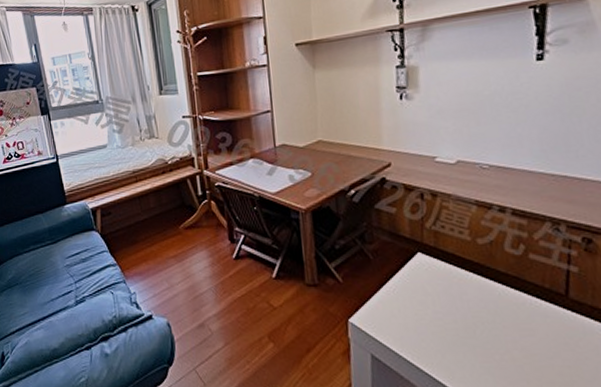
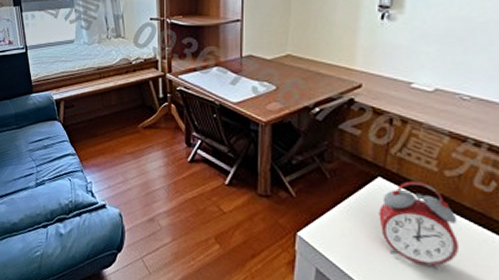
alarm clock: none [422,253,501,340] -> present [379,181,458,271]

